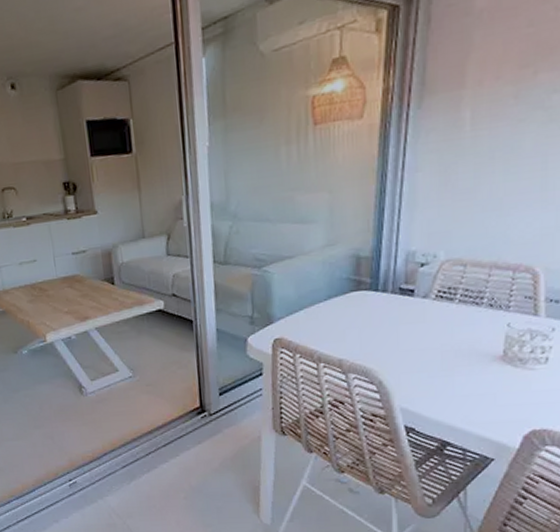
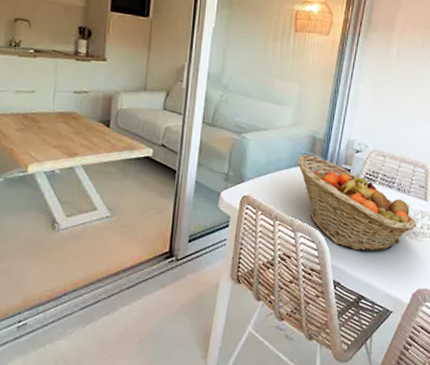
fruit basket: none [338,278,523,390] -> present [297,154,416,252]

